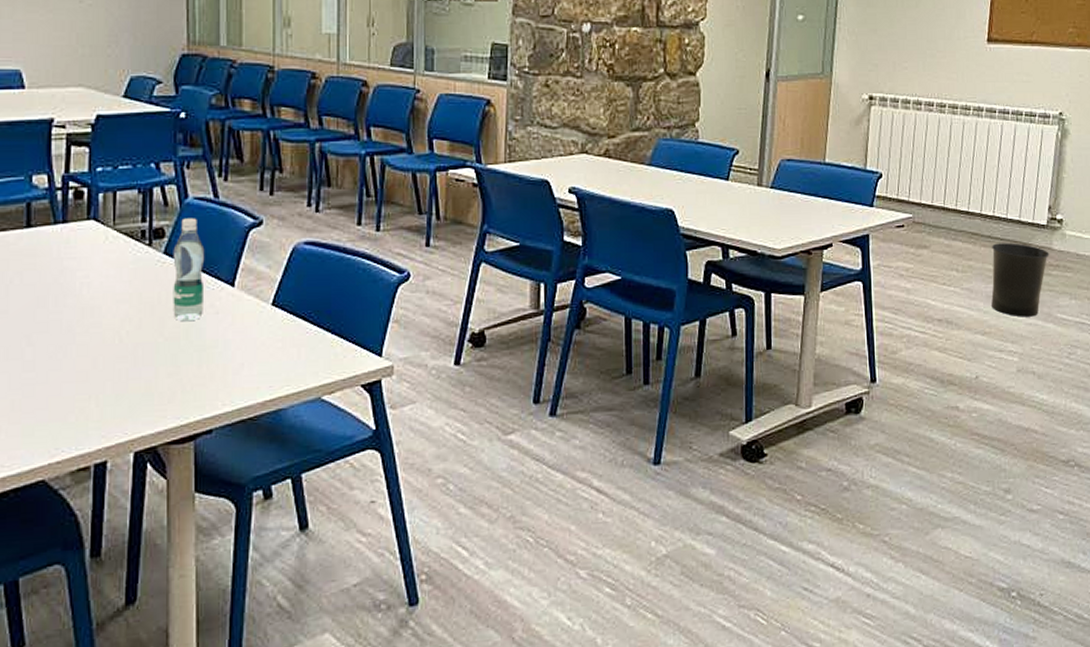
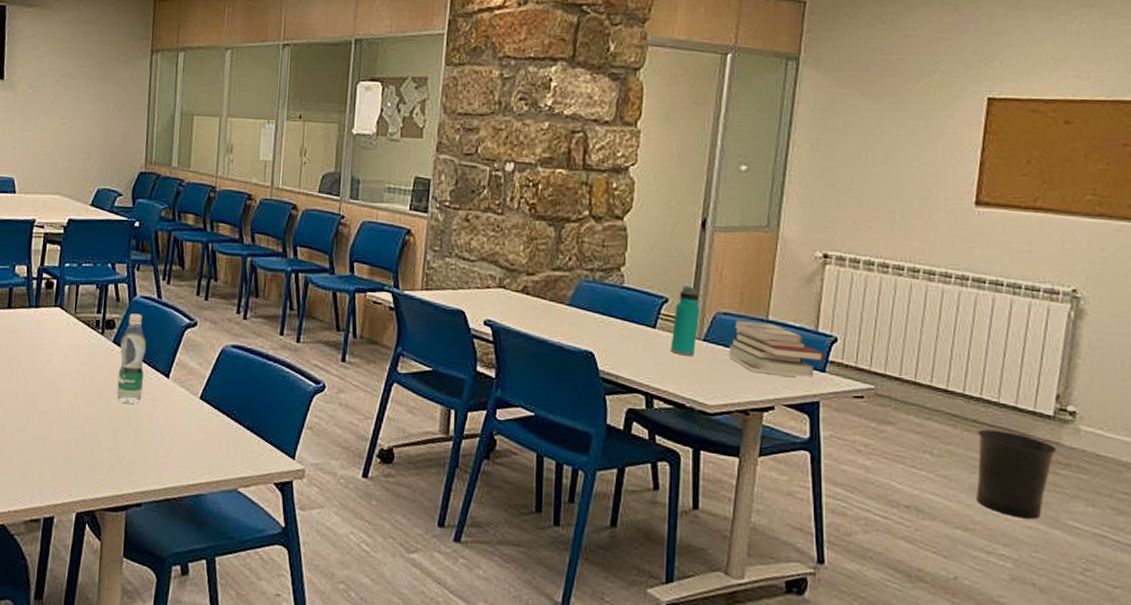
water bottle: none [742,136,767,204] -> present [670,286,701,357]
books: none [792,165,873,215] -> present [727,320,825,378]

